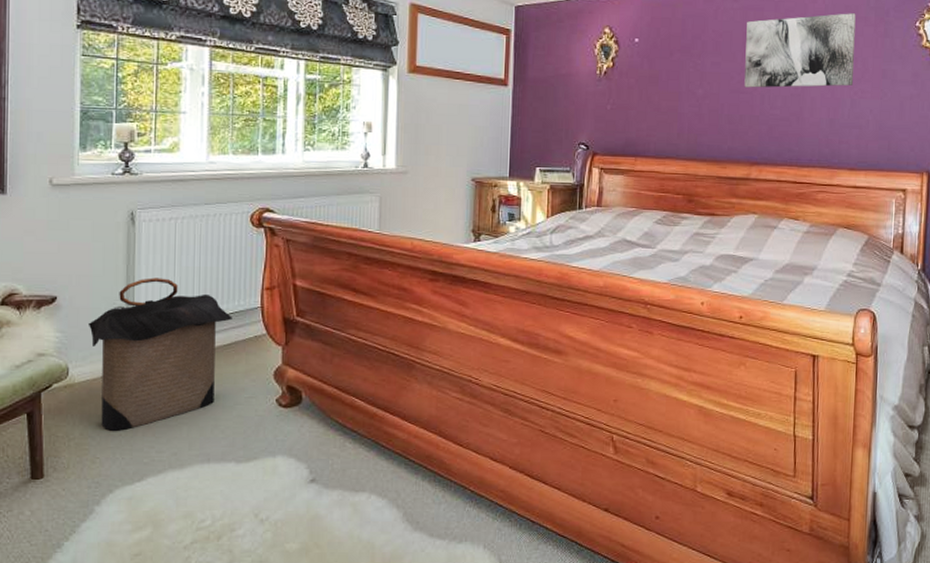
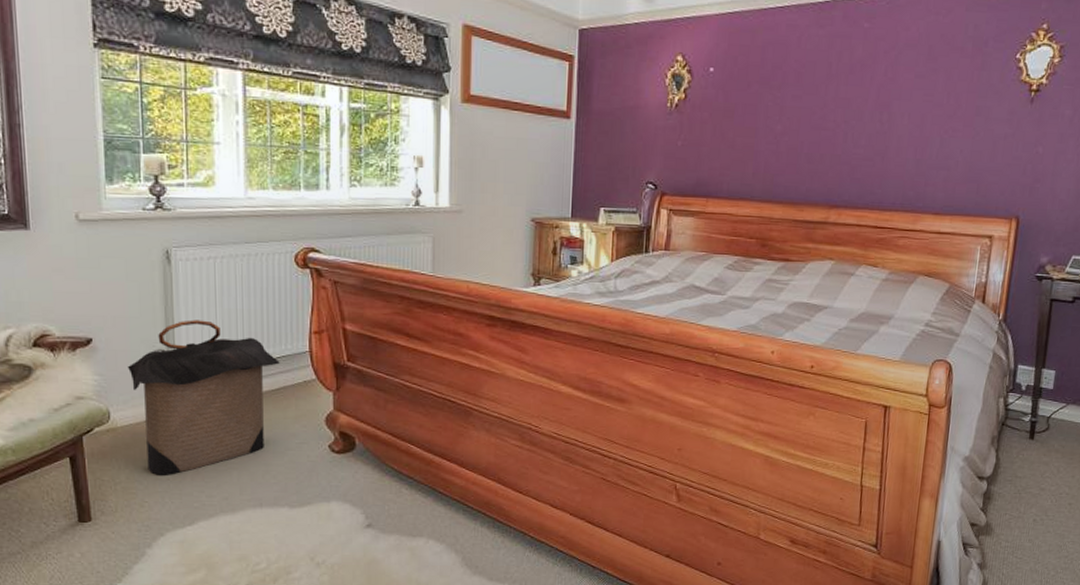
wall art: present [744,13,856,88] -> none [826,42,952,125]

